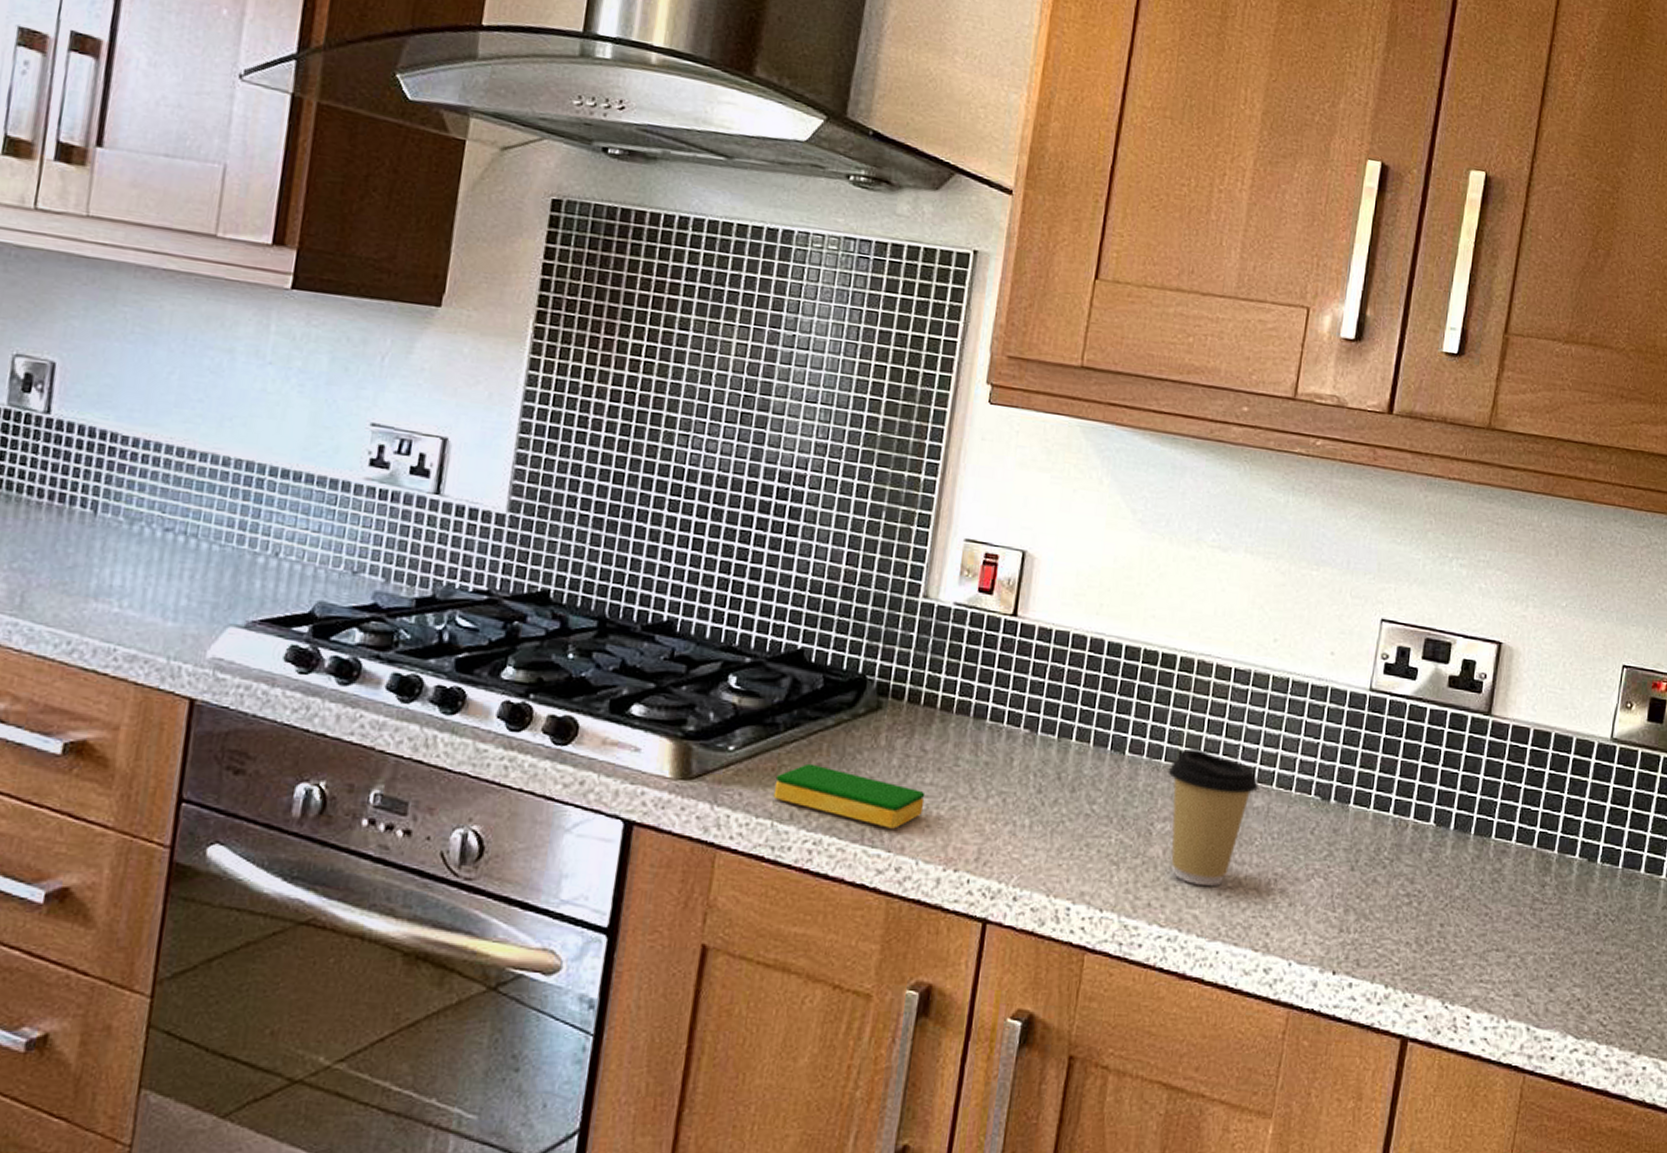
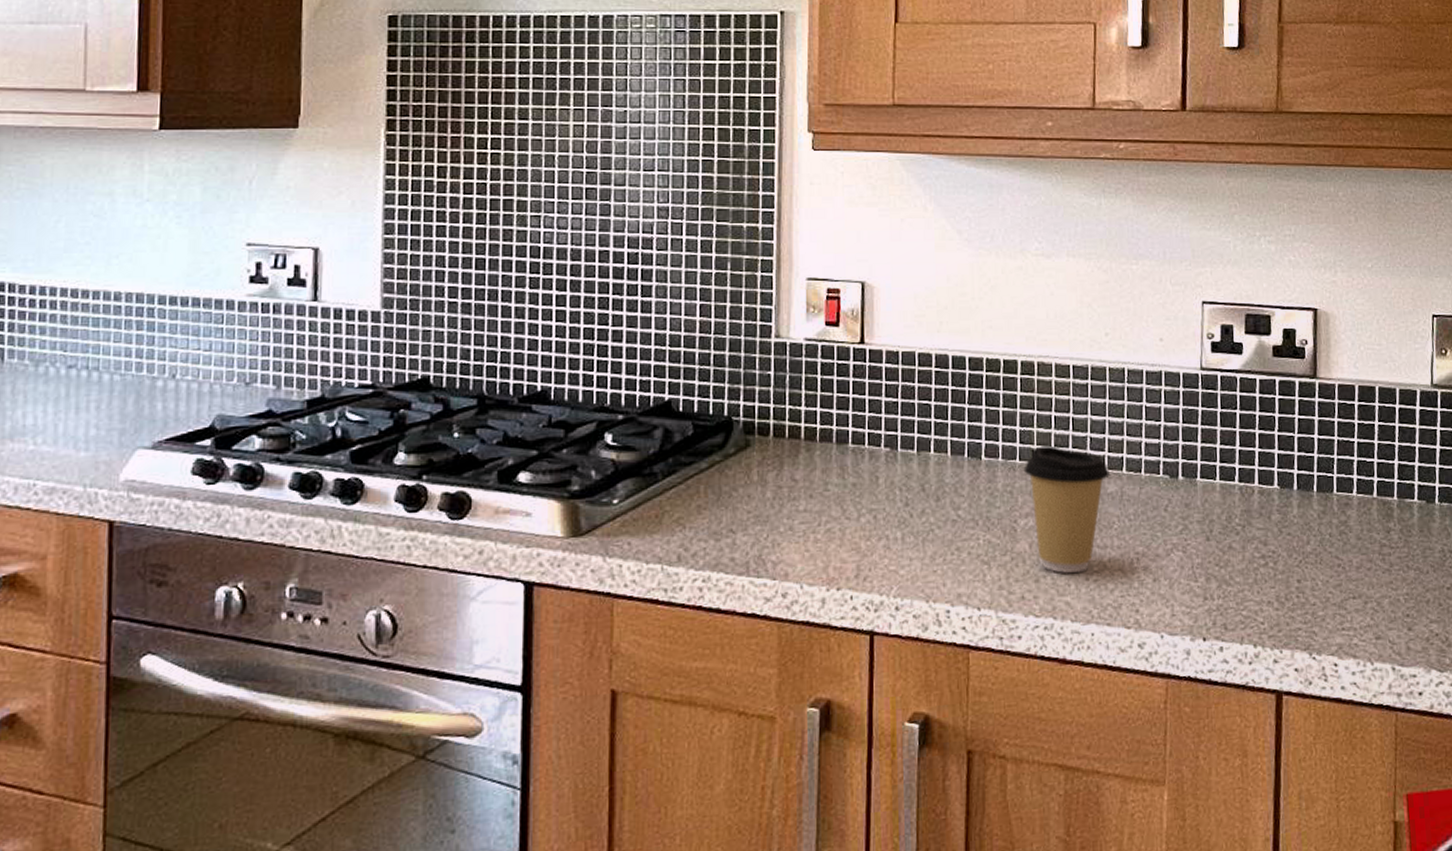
dish sponge: present [773,763,926,829] -> none [660,506,801,558]

